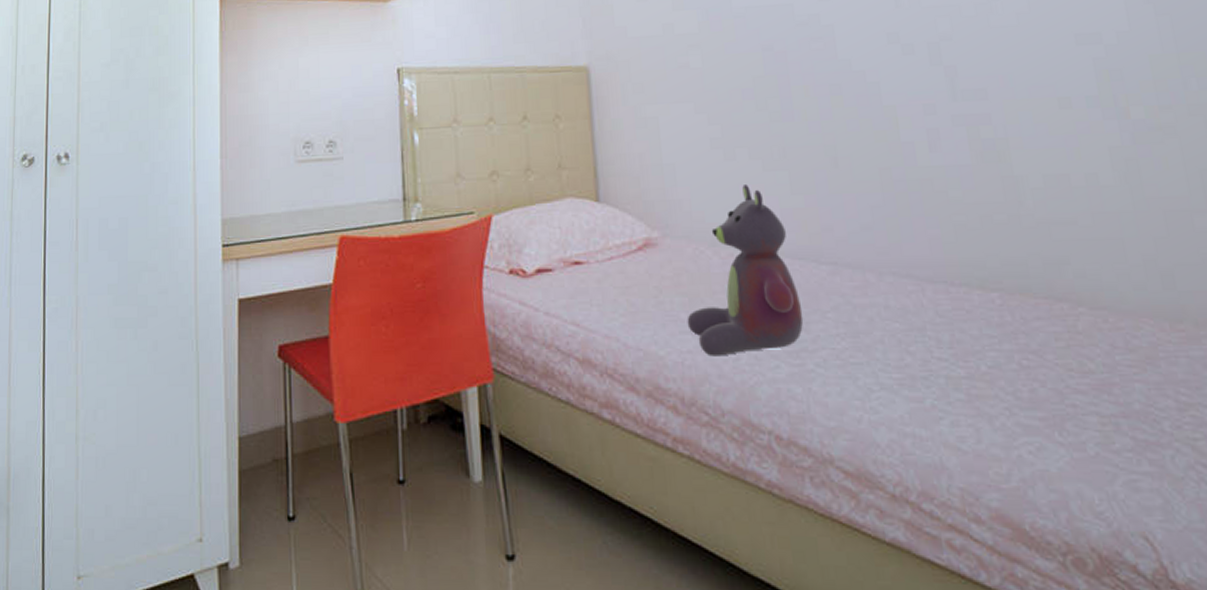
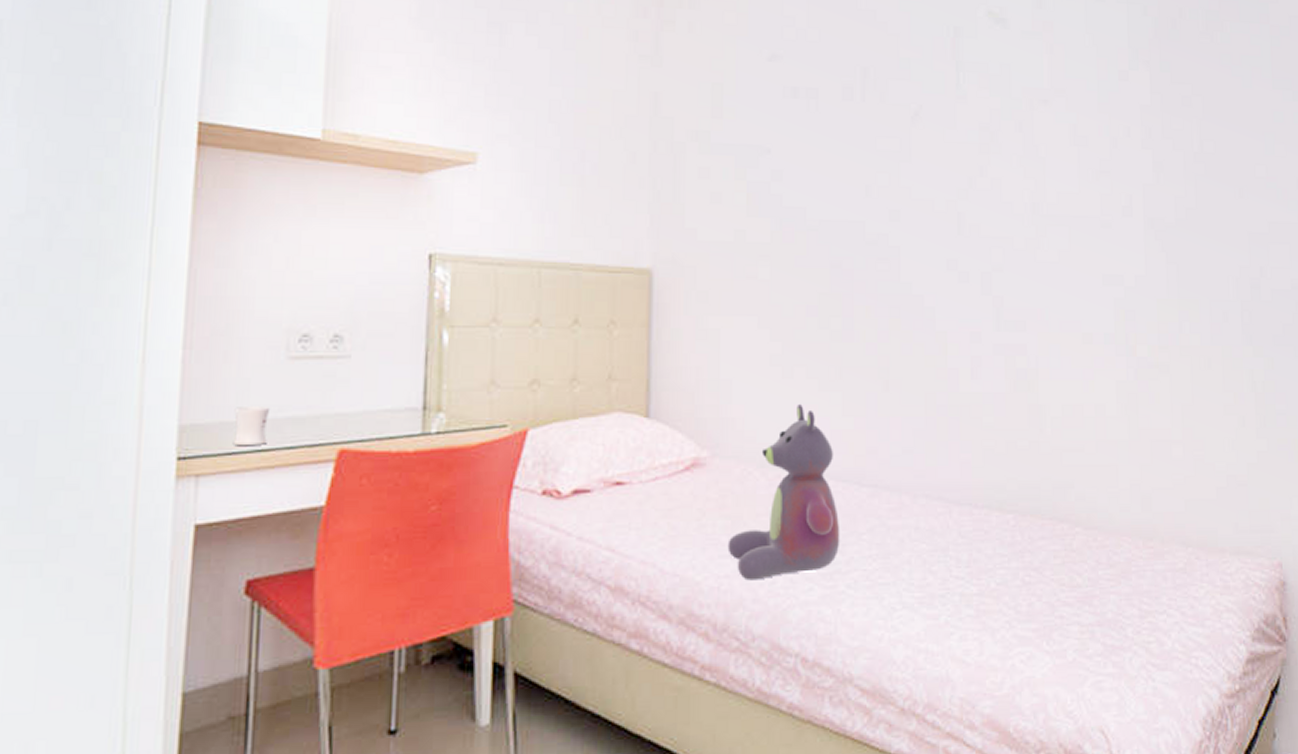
mug: none [260,202,286,235] -> present [232,407,271,447]

